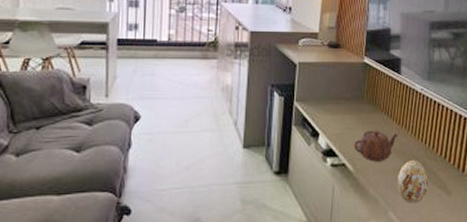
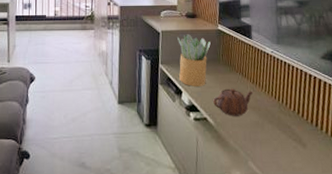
potted plant: none [317,66,354,128] -> present [177,33,211,86]
decorative egg: present [397,160,429,202] -> none [254,115,284,154]

